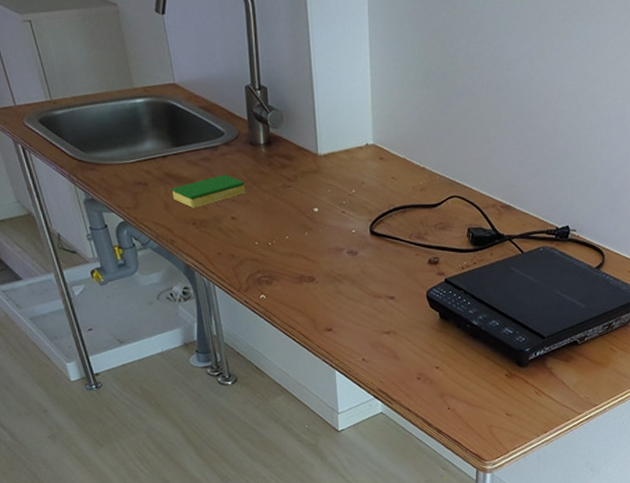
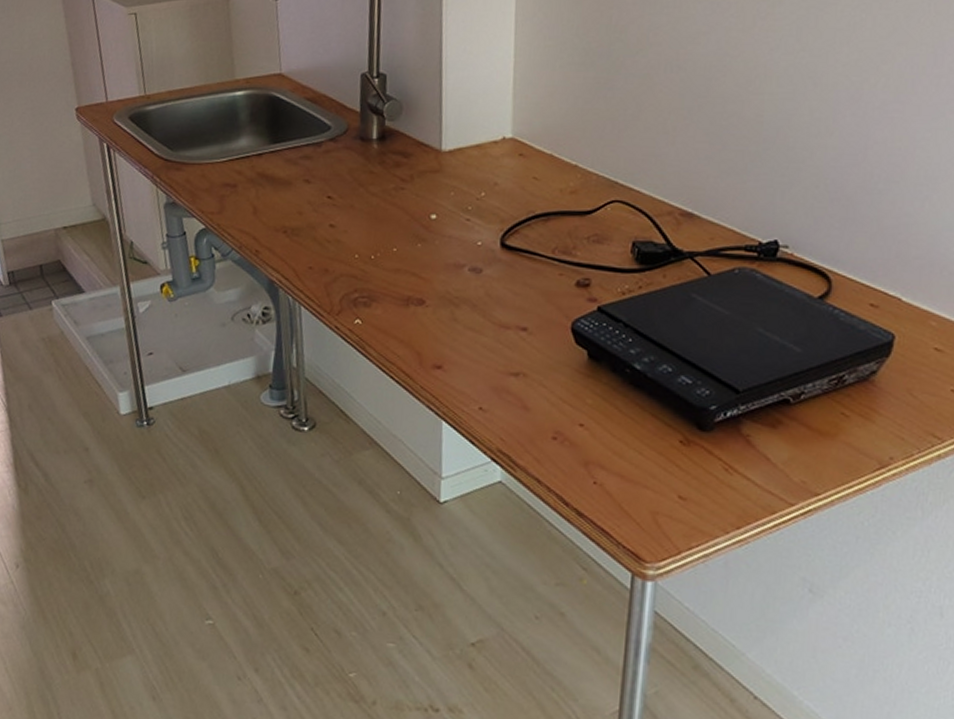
dish sponge: present [171,174,246,208] -> none [263,174,350,214]

